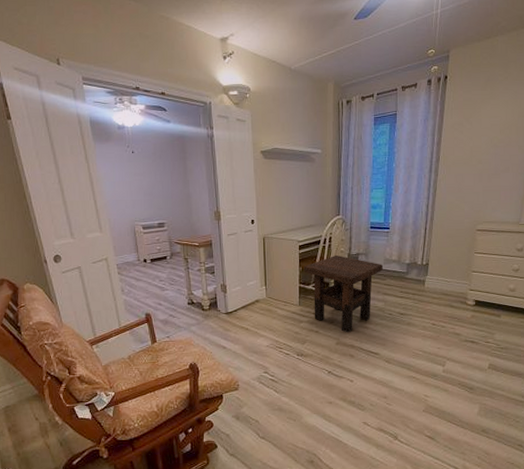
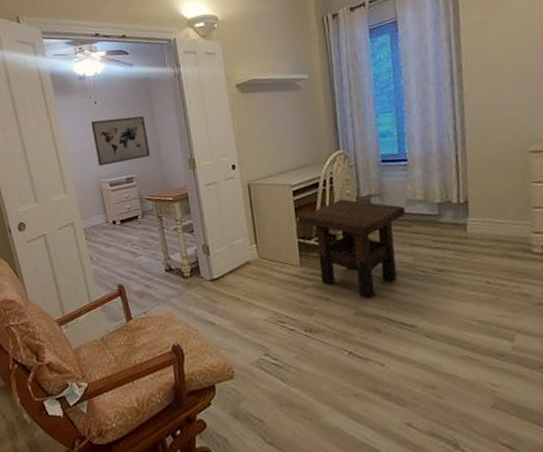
wall art: none [128,169,181,211] -> present [91,116,150,167]

